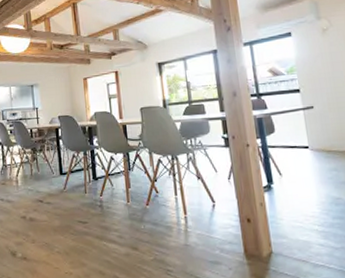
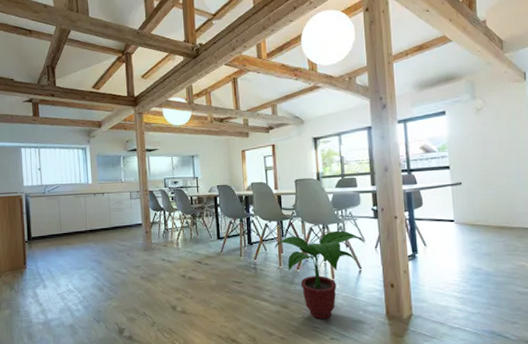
potted plant: none [121,161,217,261] -> present [275,230,365,319]

